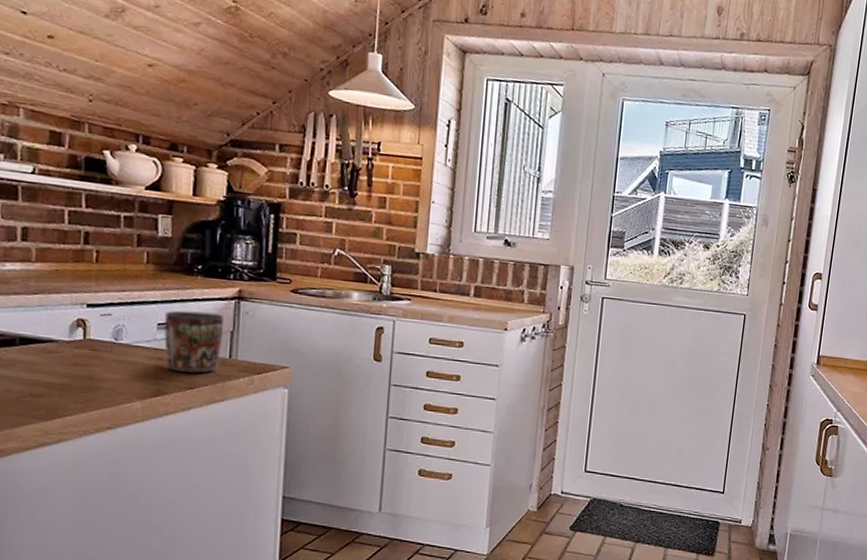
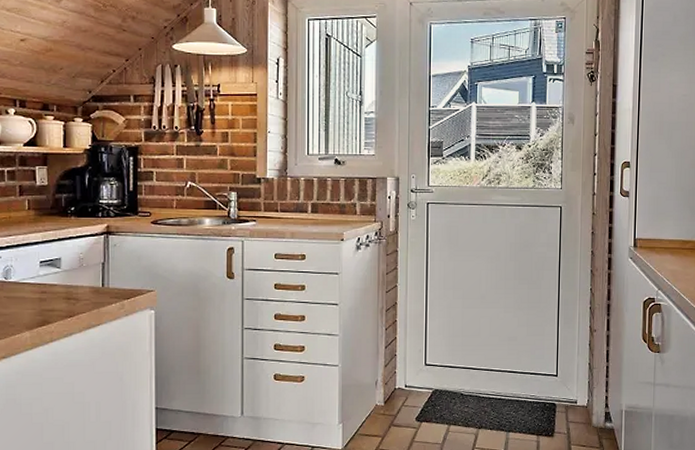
mug: present [164,310,225,373] -> none [46,248,96,302]

